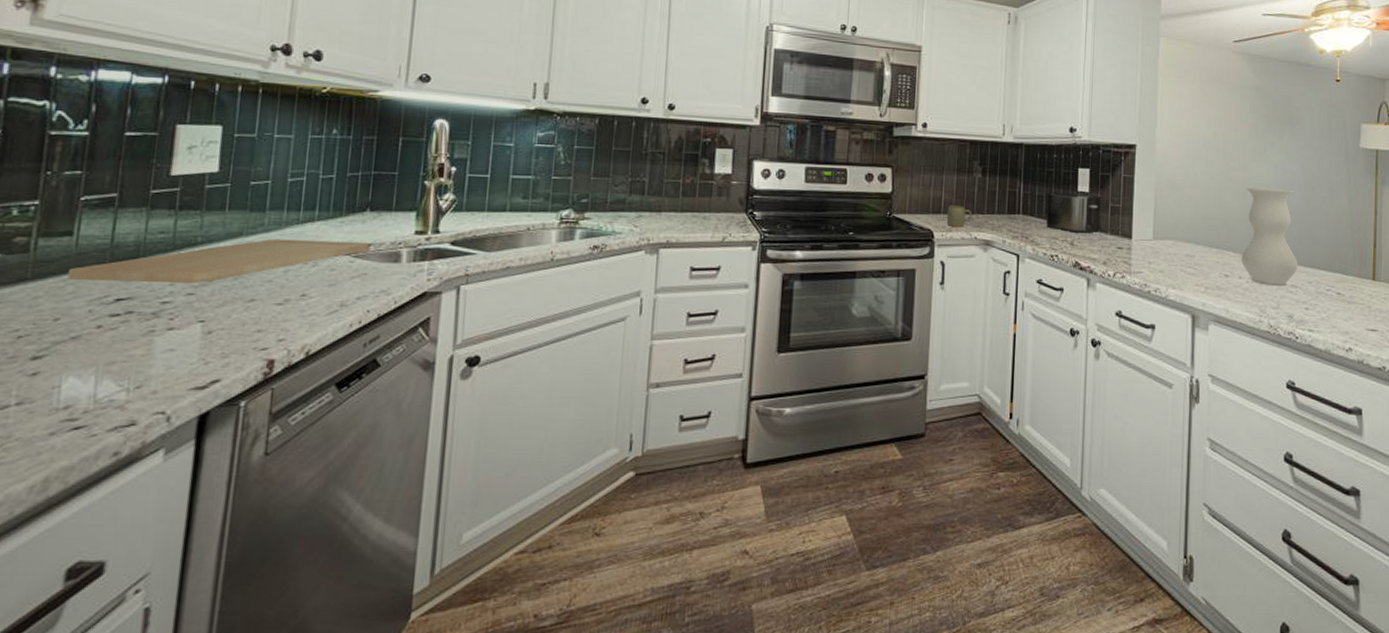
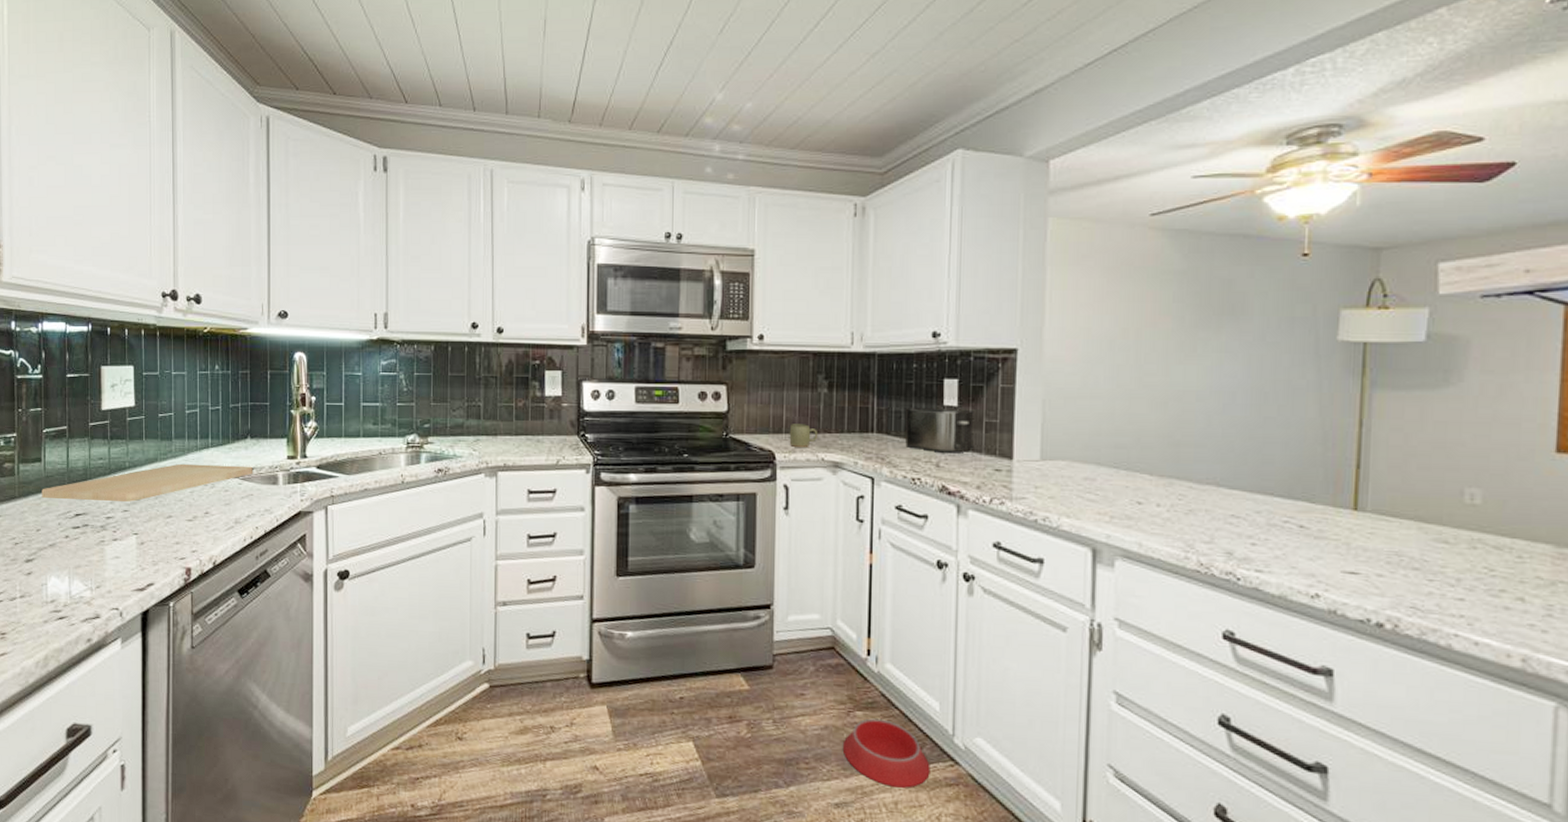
pet bowl: none [985,478,1062,542] -> present [842,718,930,788]
vase: present [1241,187,1298,287] -> none [1159,396,1241,517]

